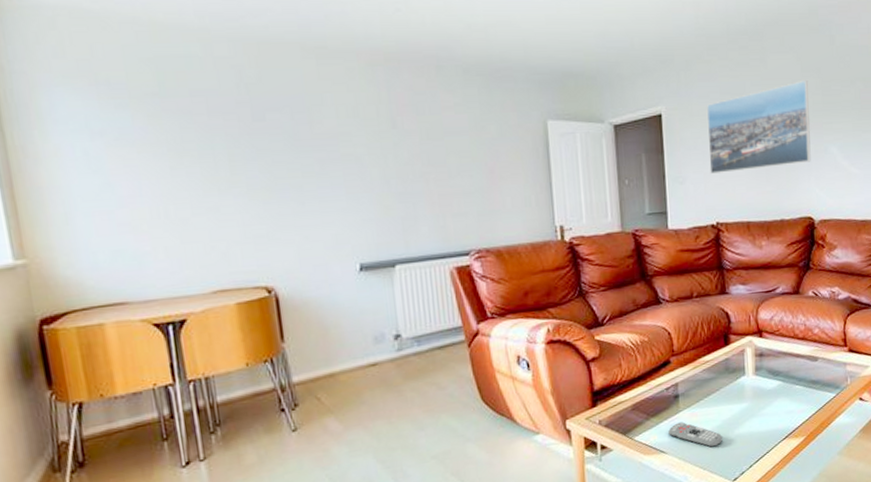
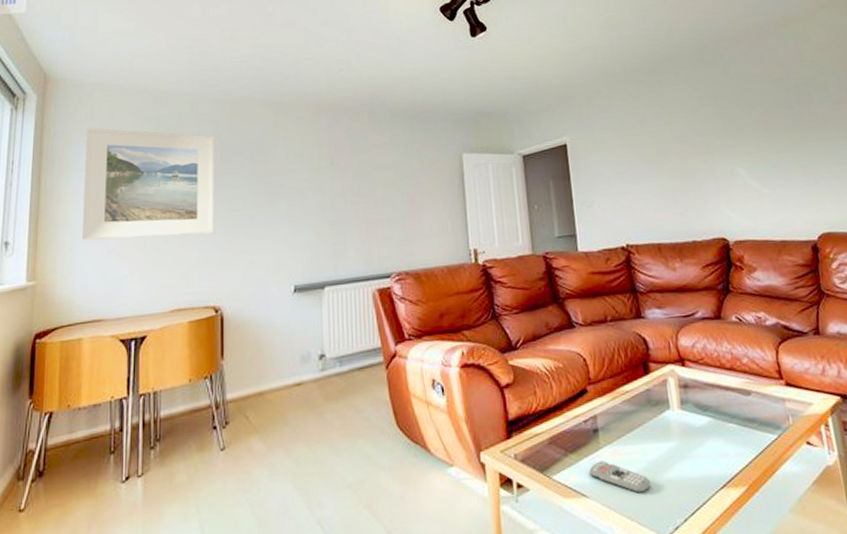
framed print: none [58,68,256,211] -> present [82,128,215,240]
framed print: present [707,79,811,174] -> none [609,107,719,197]

